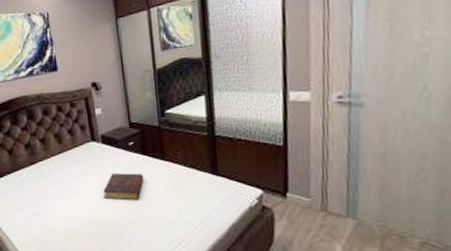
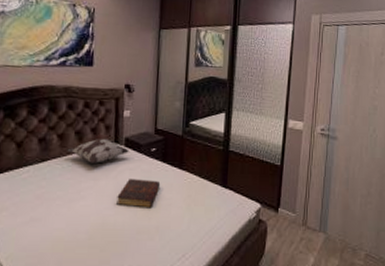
decorative pillow: none [50,138,107,162] -> present [67,139,129,163]

